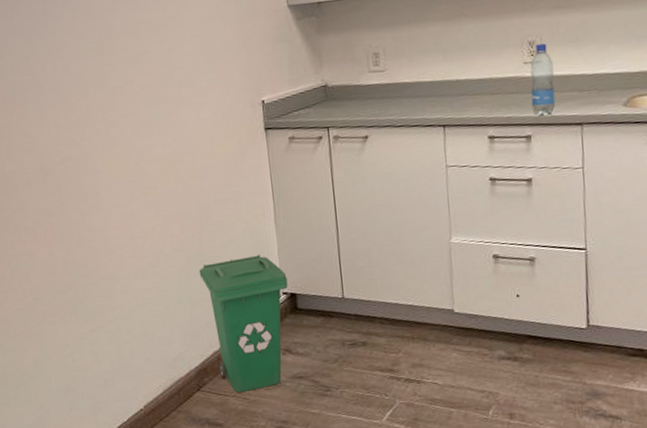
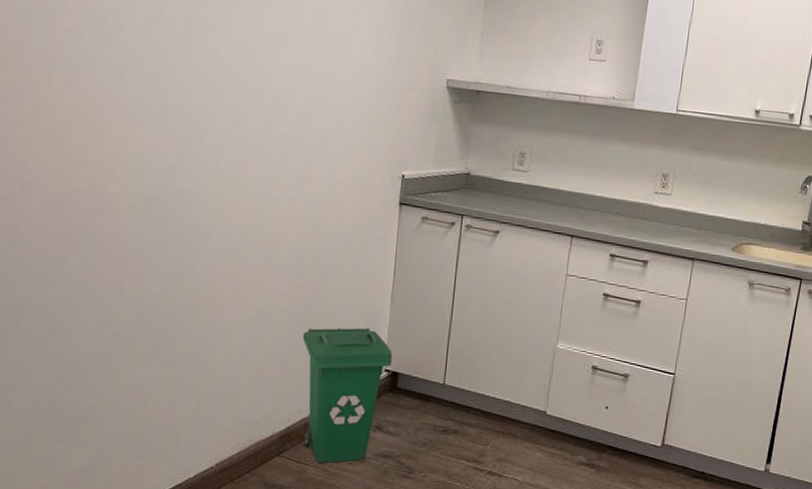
bottle: present [530,43,556,116] -> none [653,178,681,245]

